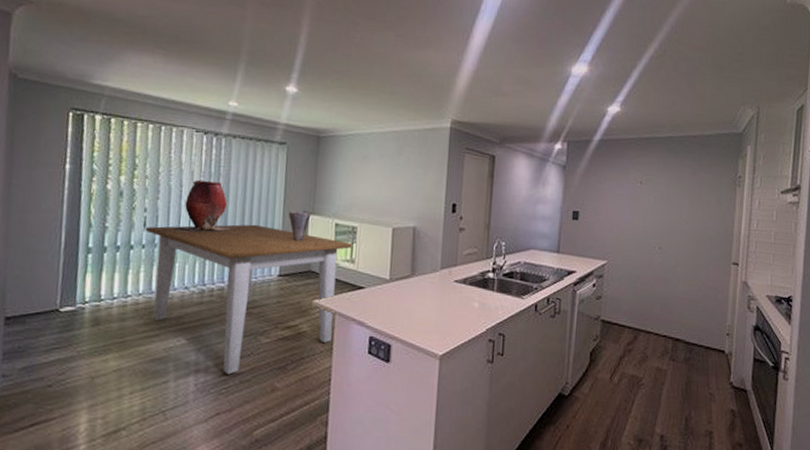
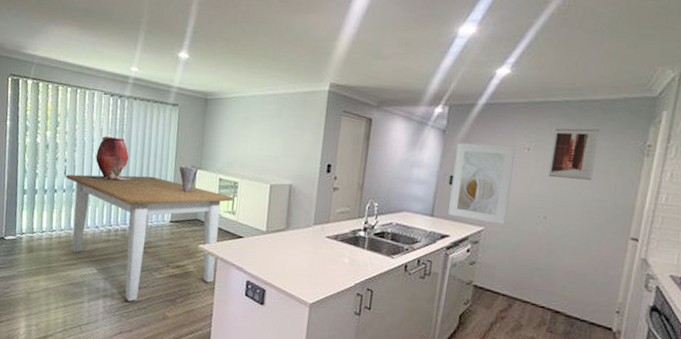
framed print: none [572,178,631,257] -> present [447,143,517,225]
wall art: none [660,162,699,211] -> present [548,128,600,181]

